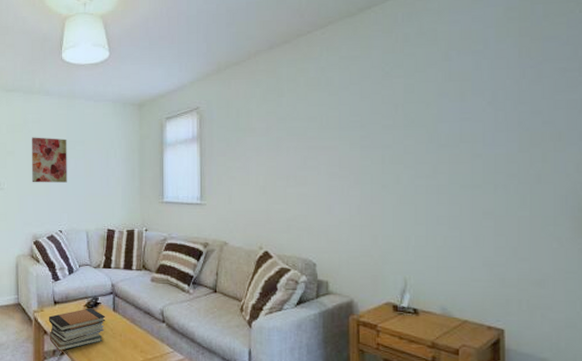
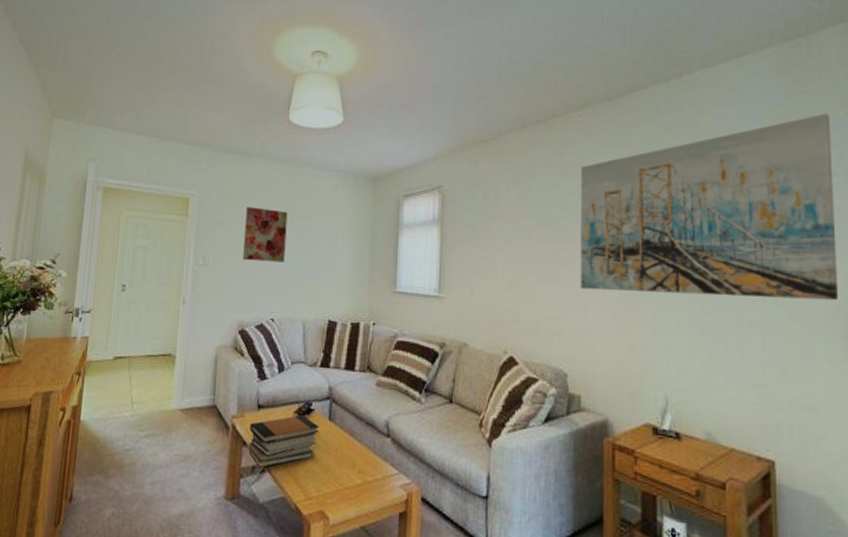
wall art: none [324,11,567,190] -> present [579,113,838,301]

